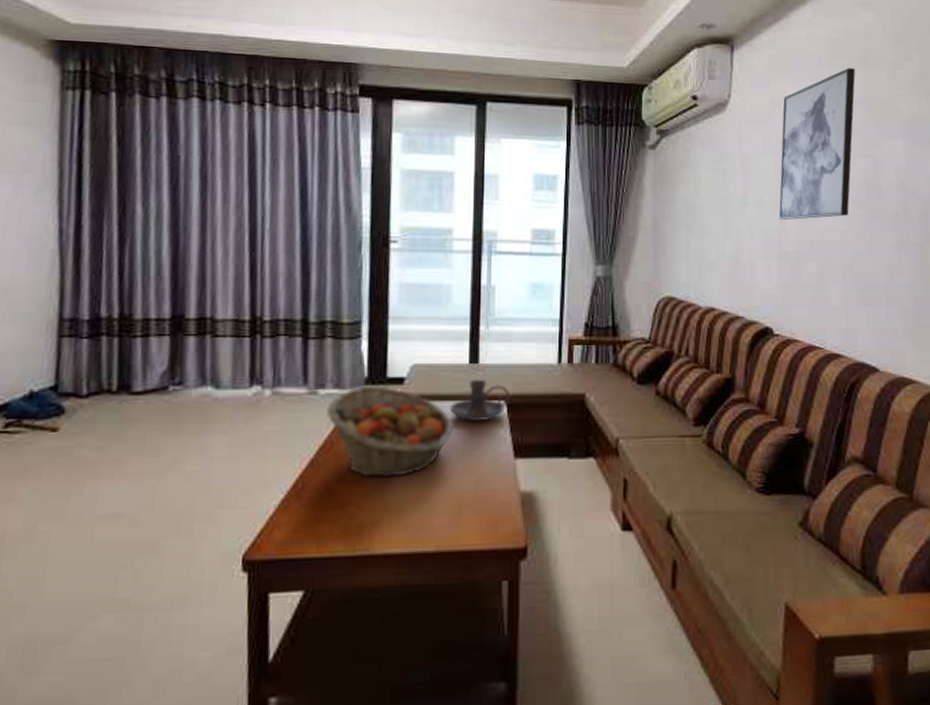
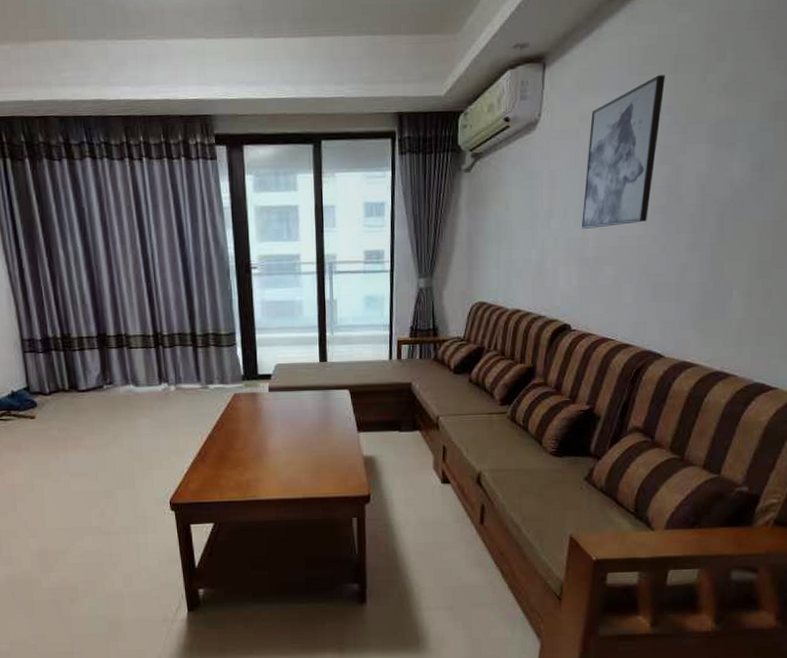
fruit basket: present [327,386,453,479] -> none [216,381,310,448]
candle holder: present [449,379,509,422] -> none [306,373,352,406]

